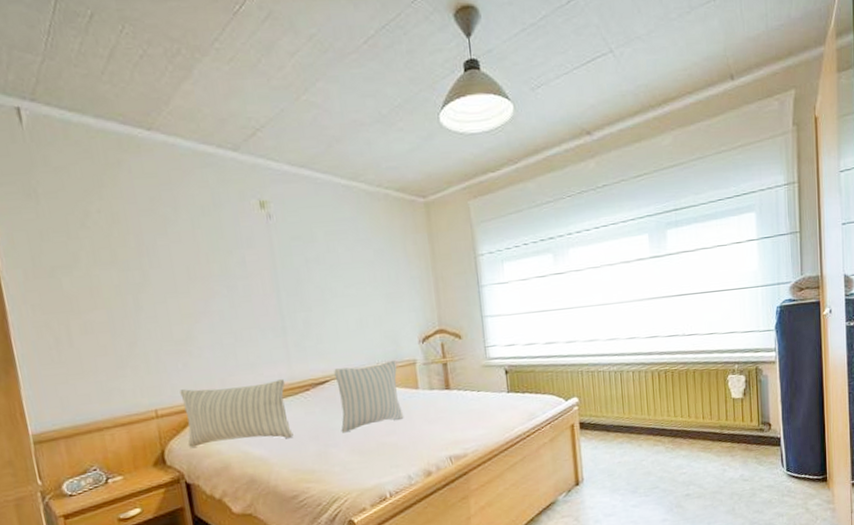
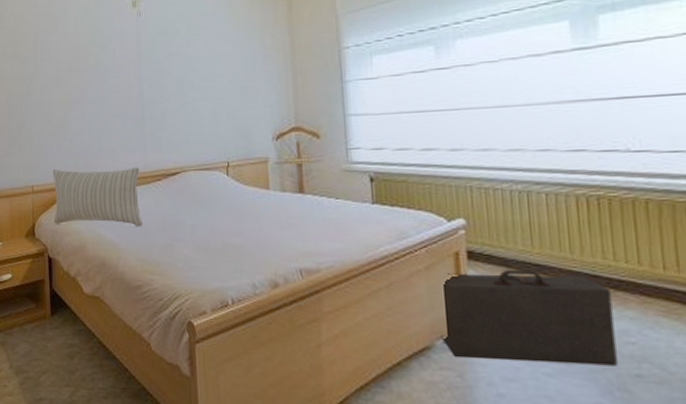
pillow: present [334,359,404,433] -> none [185,156,252,228]
suitcase: none [562,431,676,506] -> present [441,269,618,366]

